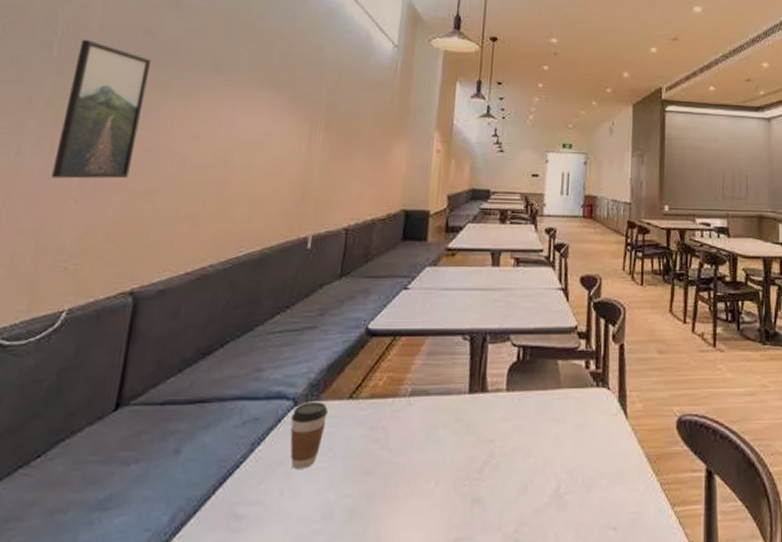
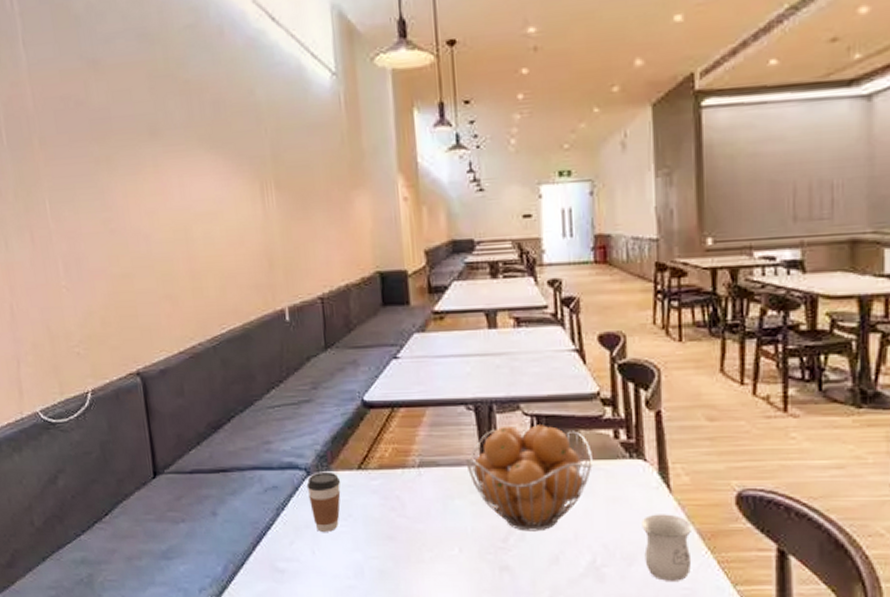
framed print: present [51,40,151,179] -> none [23,121,104,269]
fruit basket: none [455,355,566,461] -> present [466,425,592,532]
mug: none [601,439,642,506] -> present [642,514,693,581]

